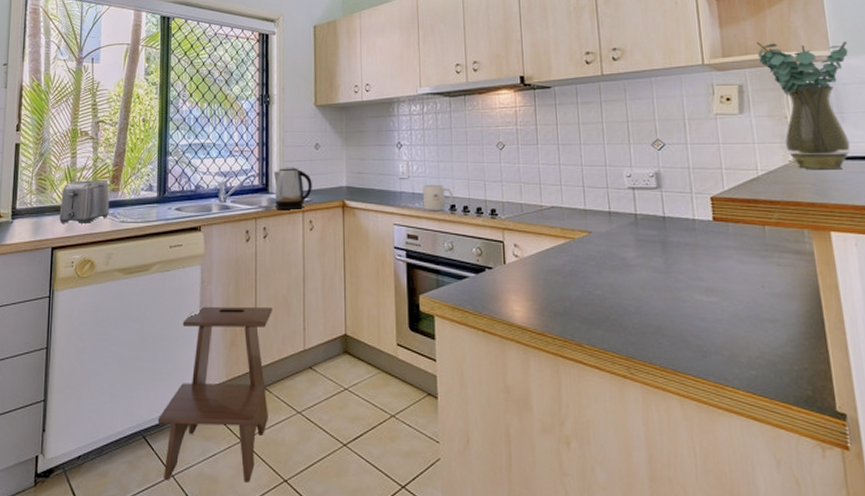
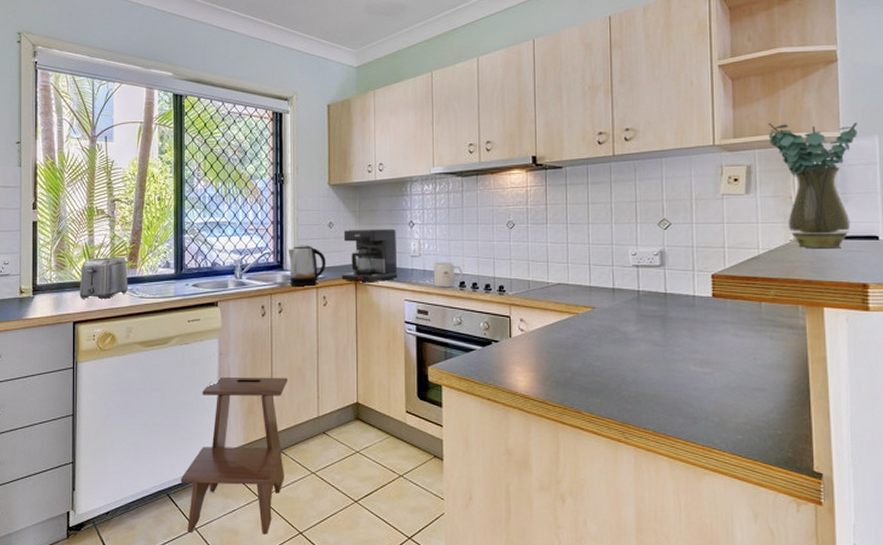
coffee maker: none [328,150,386,206] -> present [341,229,398,283]

